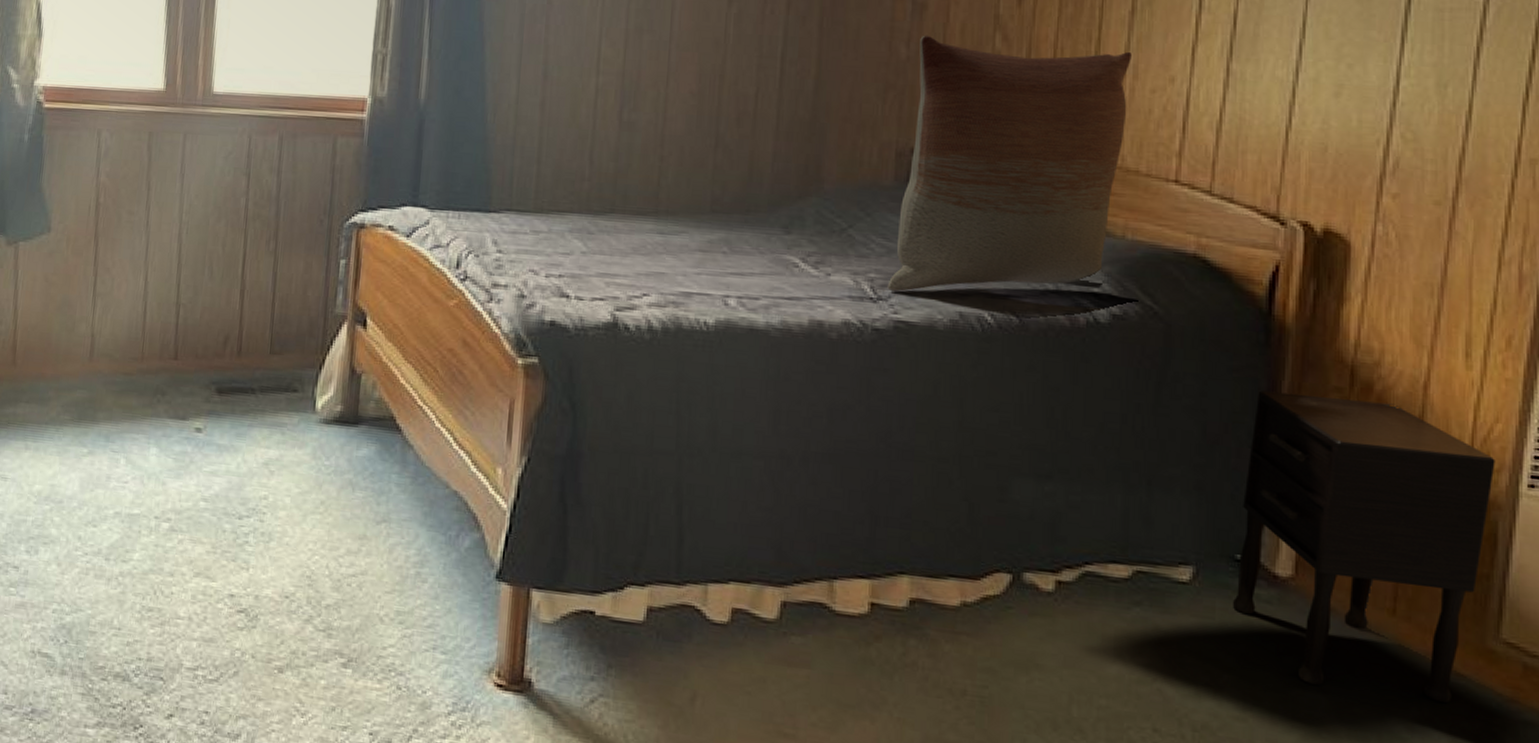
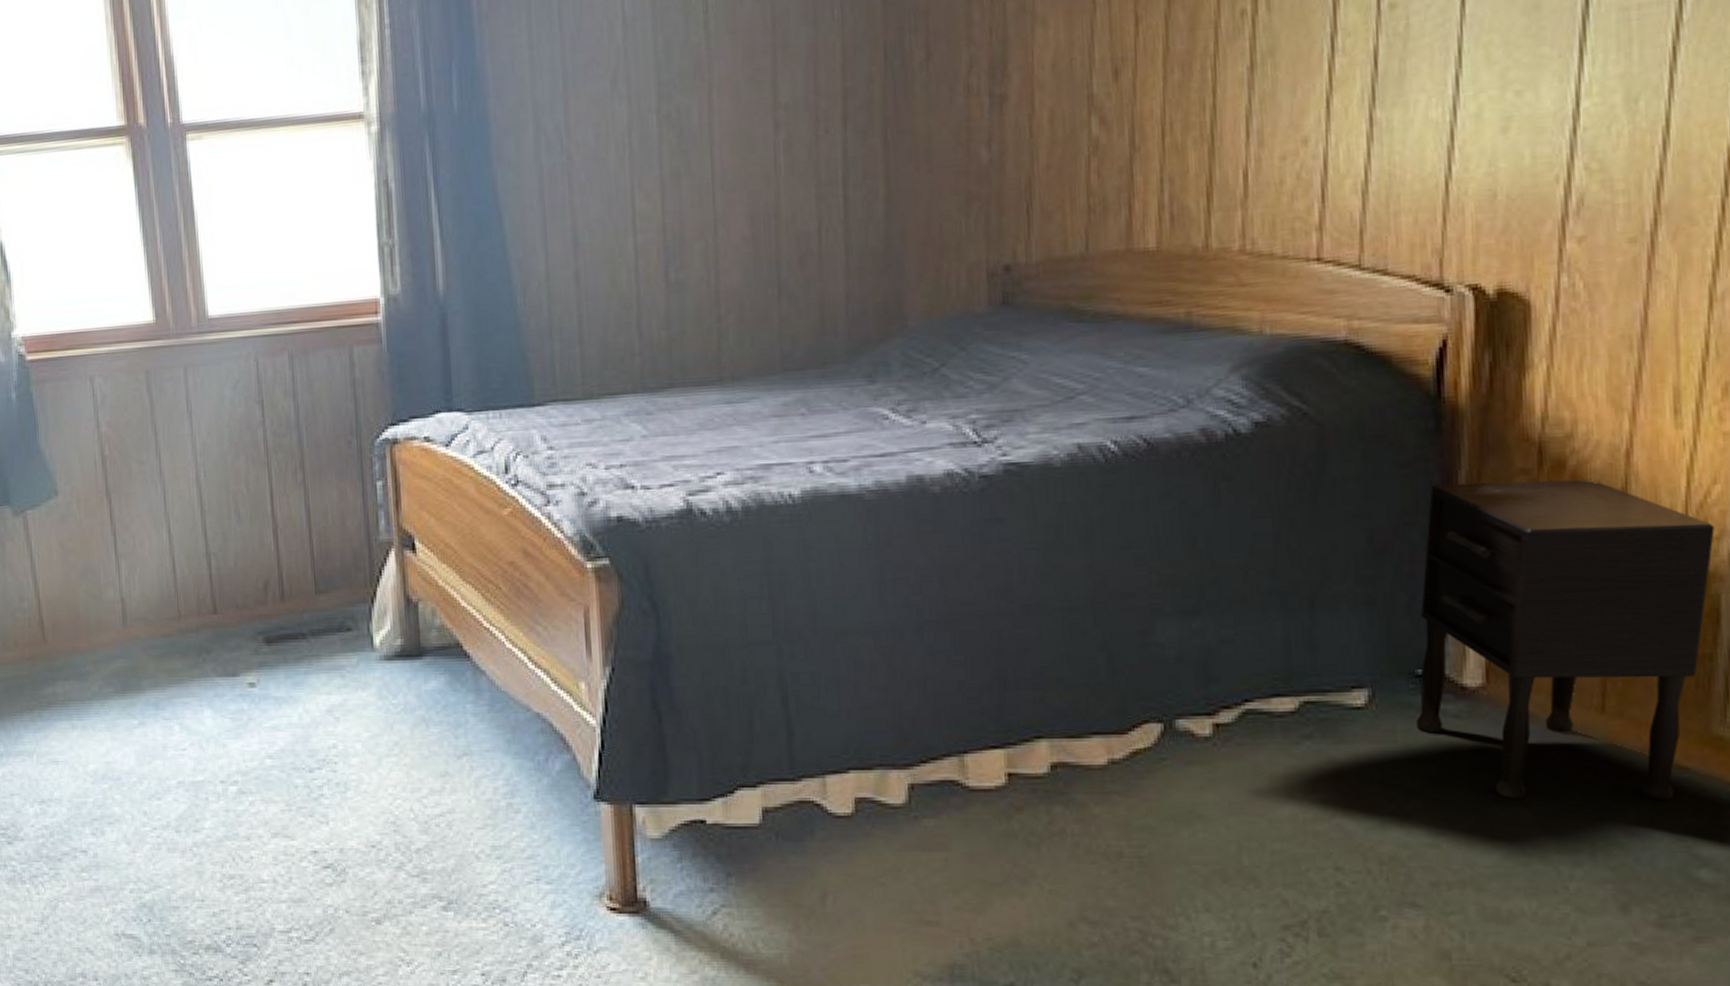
pillow: present [887,35,1132,292] -> none [992,116,1255,431]

